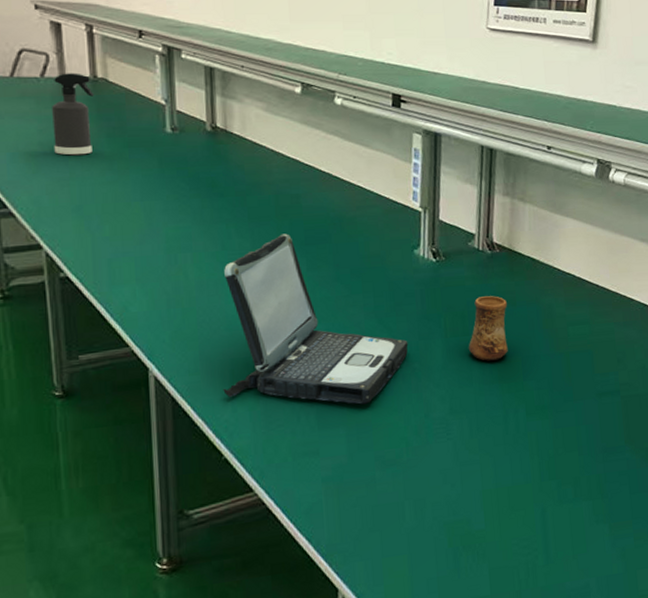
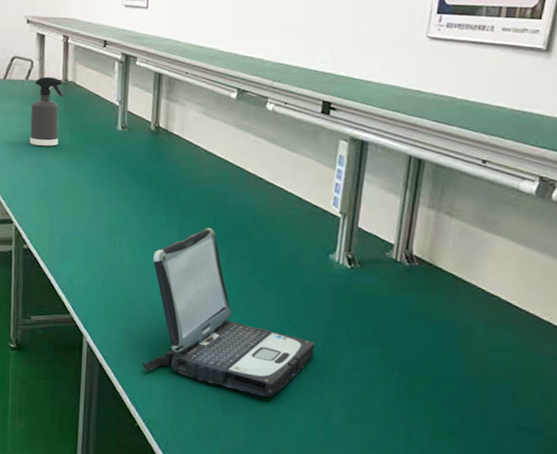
cup: present [468,296,508,361] -> none [375,308,422,375]

